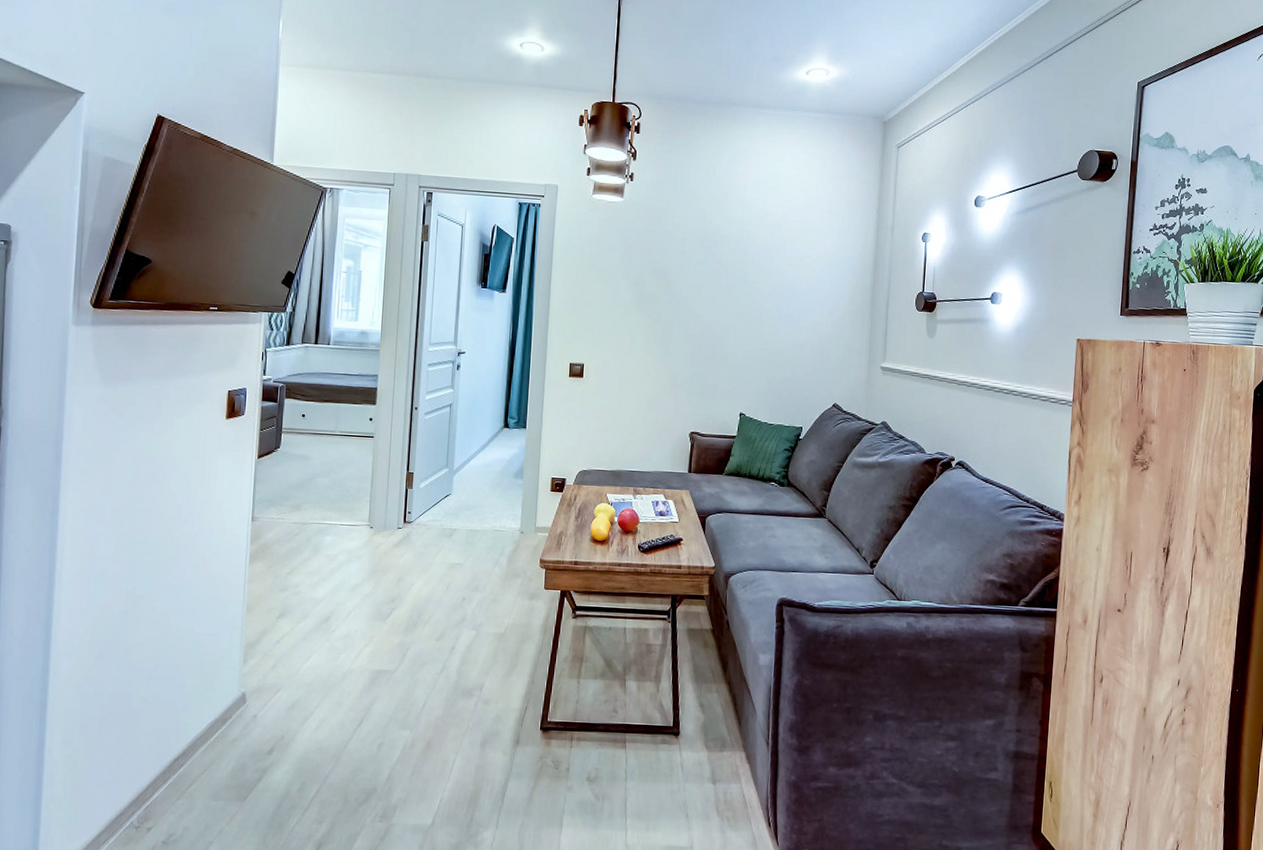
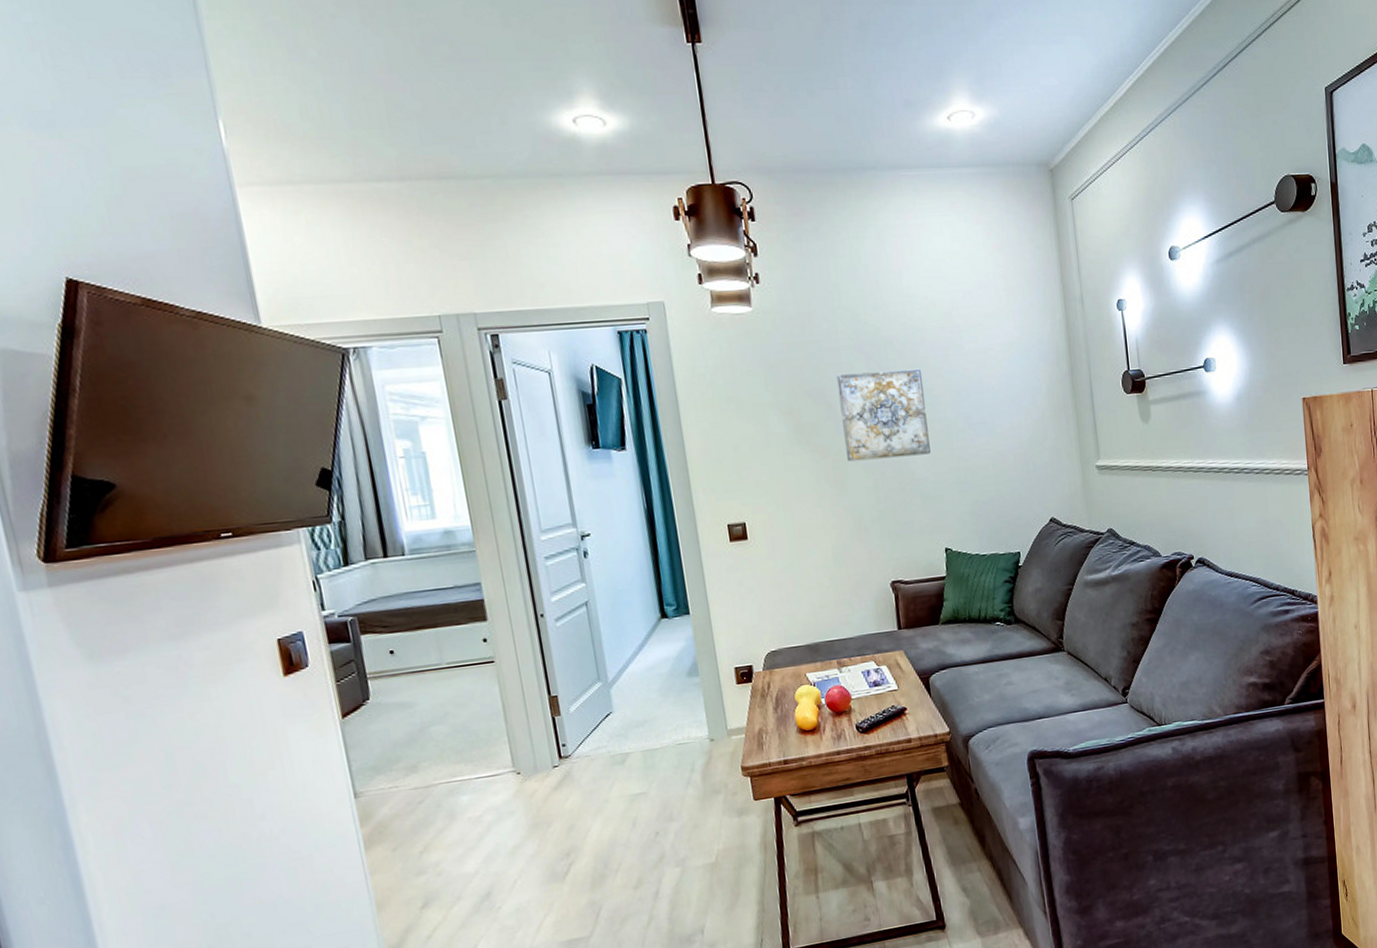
wall art: none [674,260,748,334] -> present [836,368,931,462]

